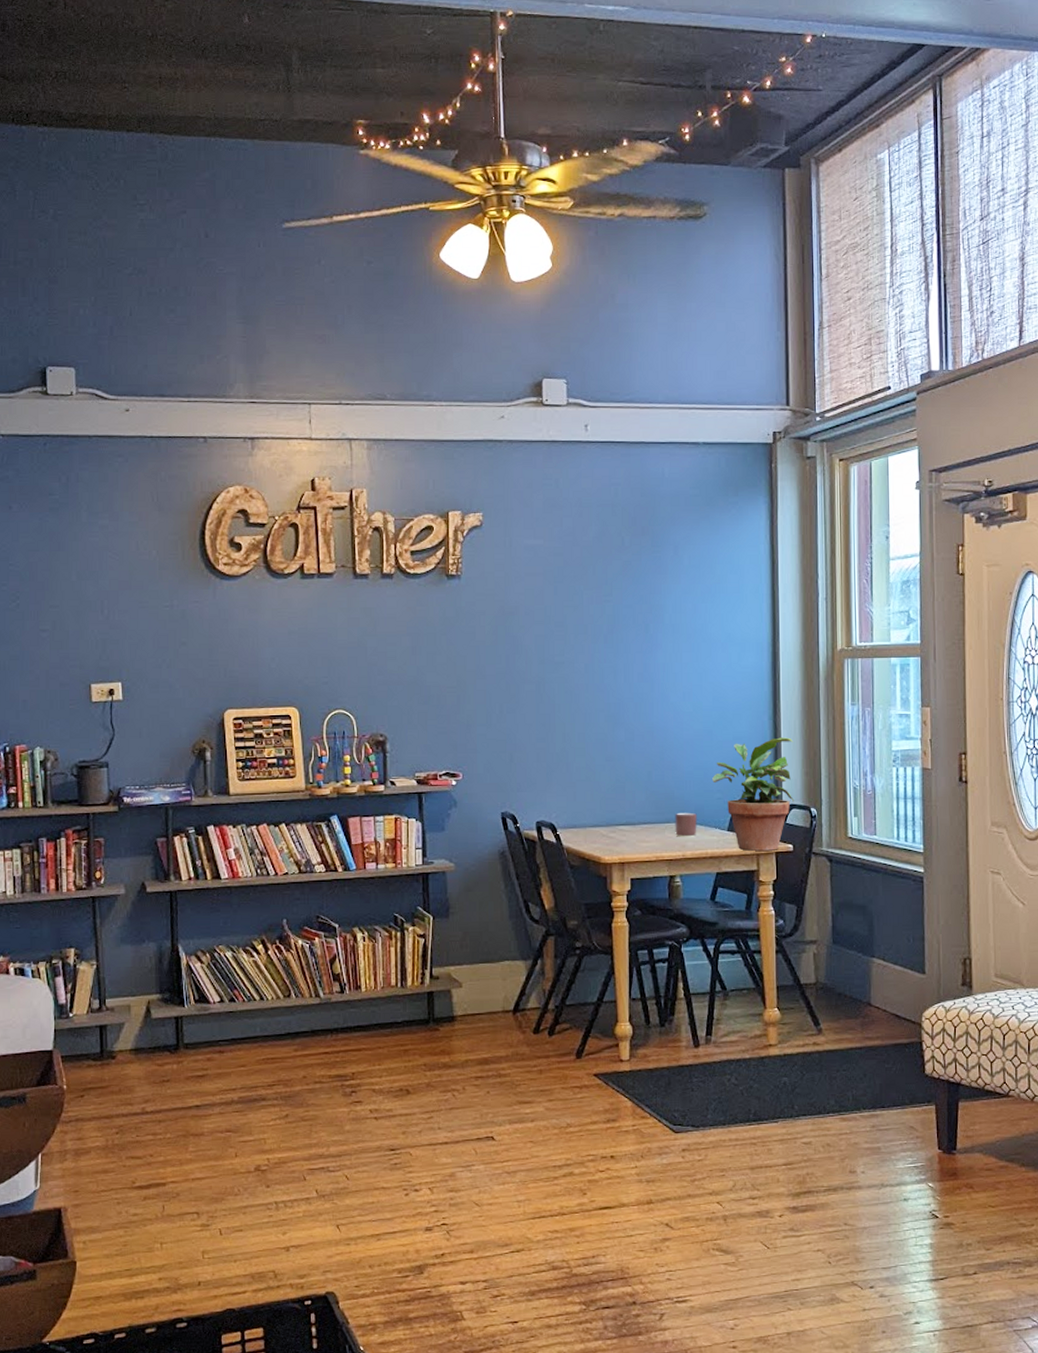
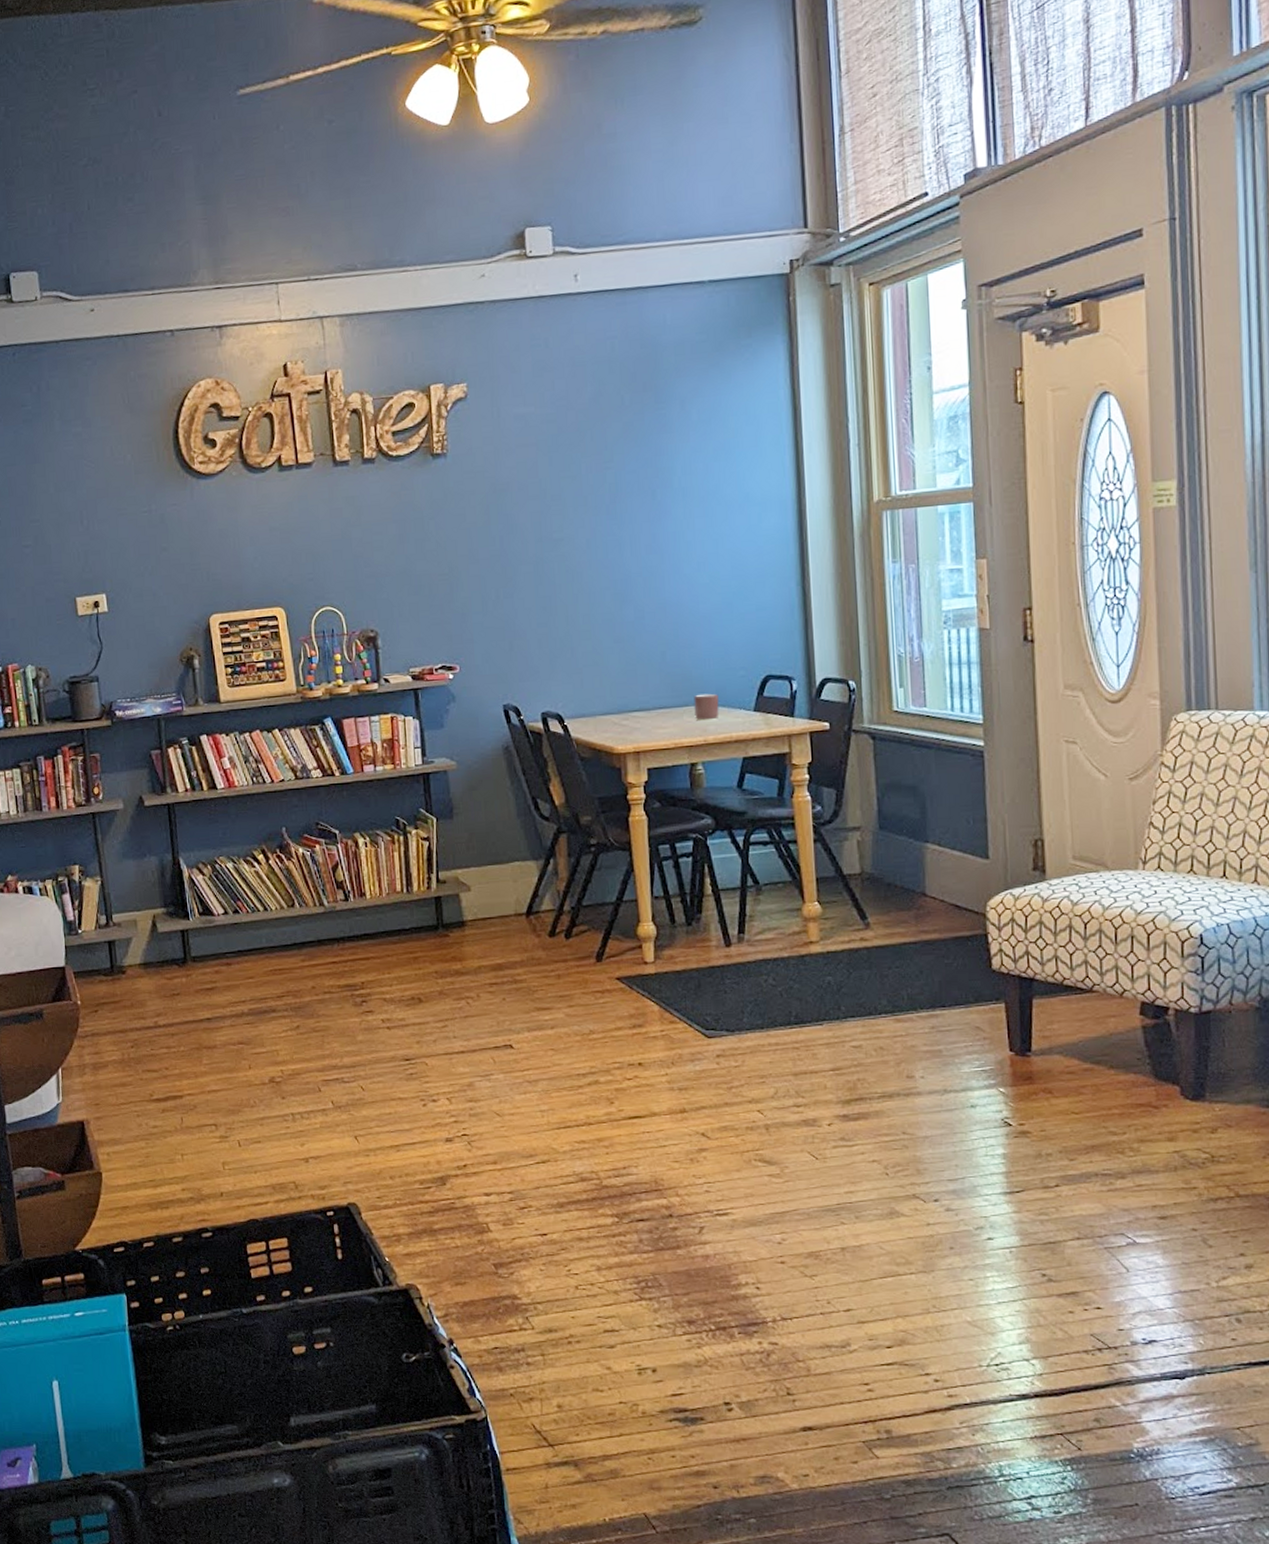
potted plant: present [712,737,795,851] -> none [734,604,830,732]

